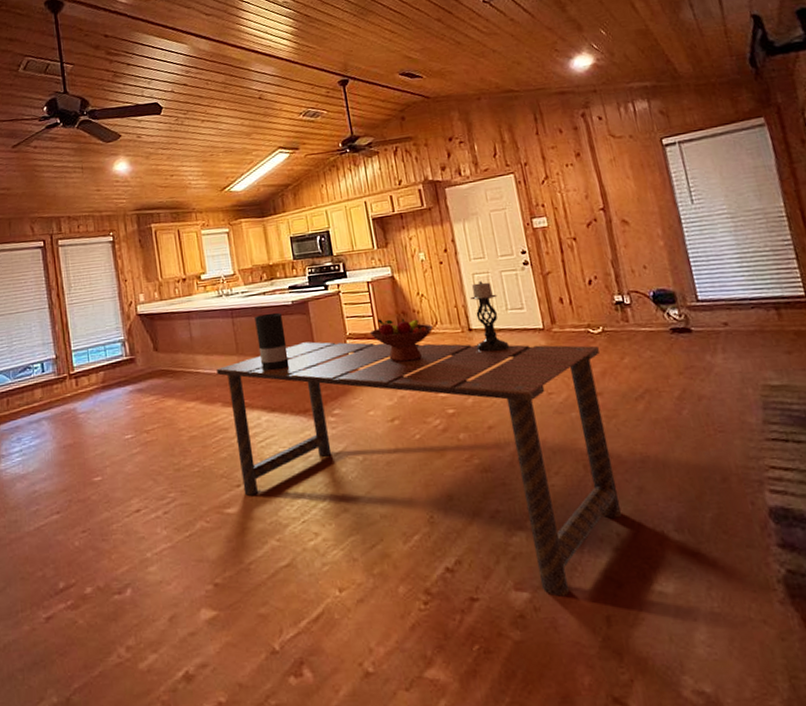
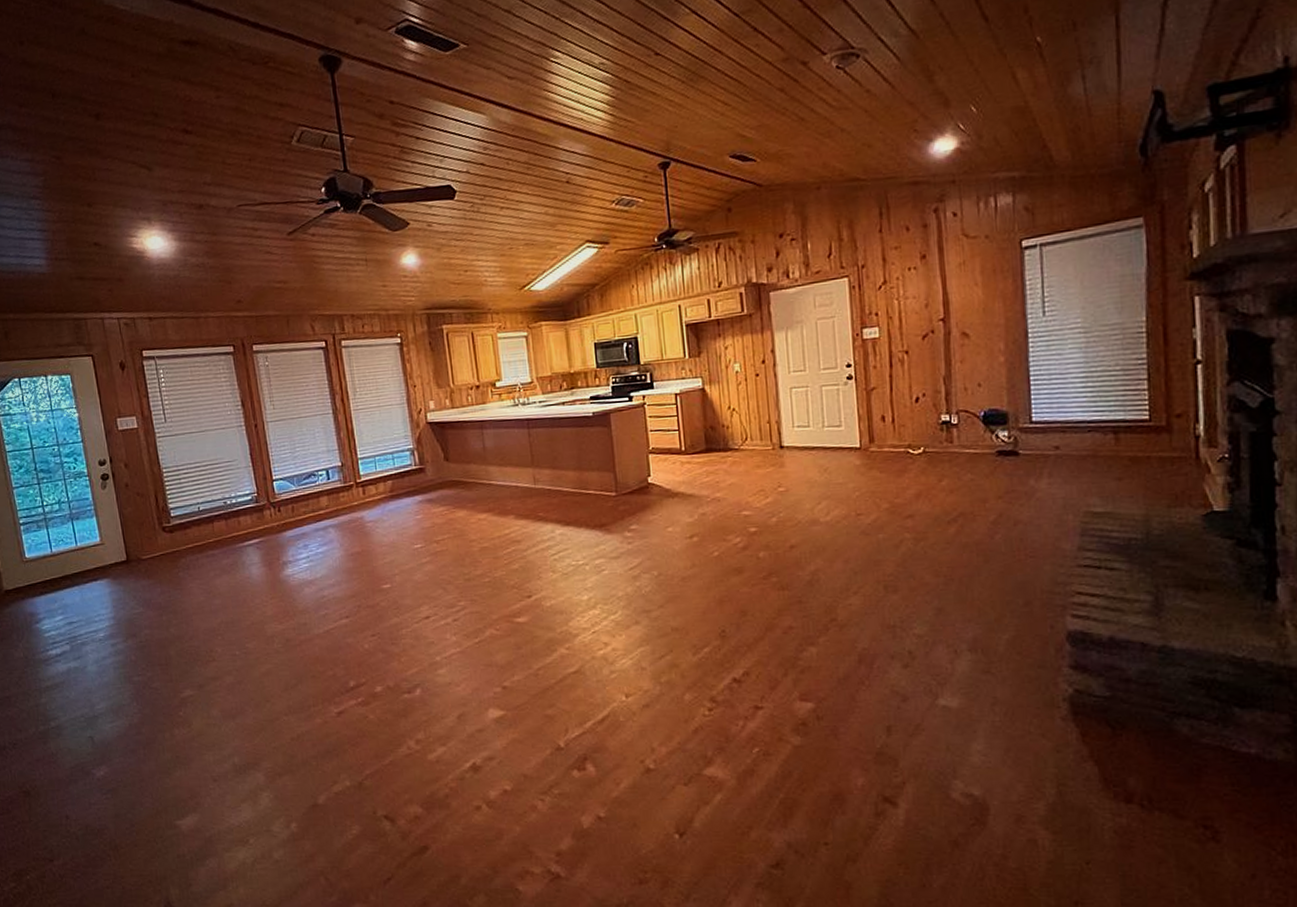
dining table: present [216,342,623,597] -> none [510,455,917,708]
vase: present [254,312,289,371] -> none [552,424,587,485]
fruit bowl: present [369,318,434,362] -> none [674,433,743,479]
candle holder: present [470,281,510,352] -> none [785,396,822,471]

